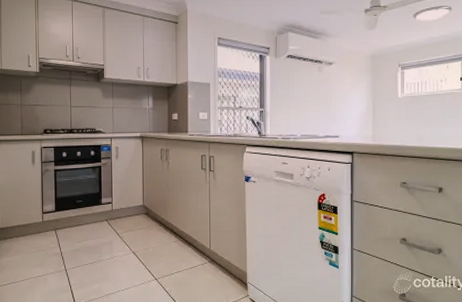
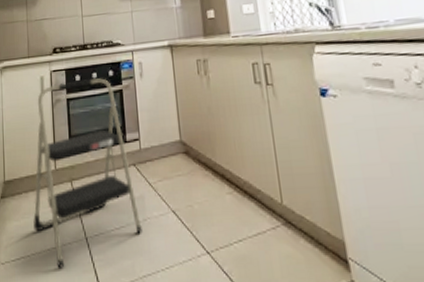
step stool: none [23,156,109,290] -> present [33,78,142,268]

